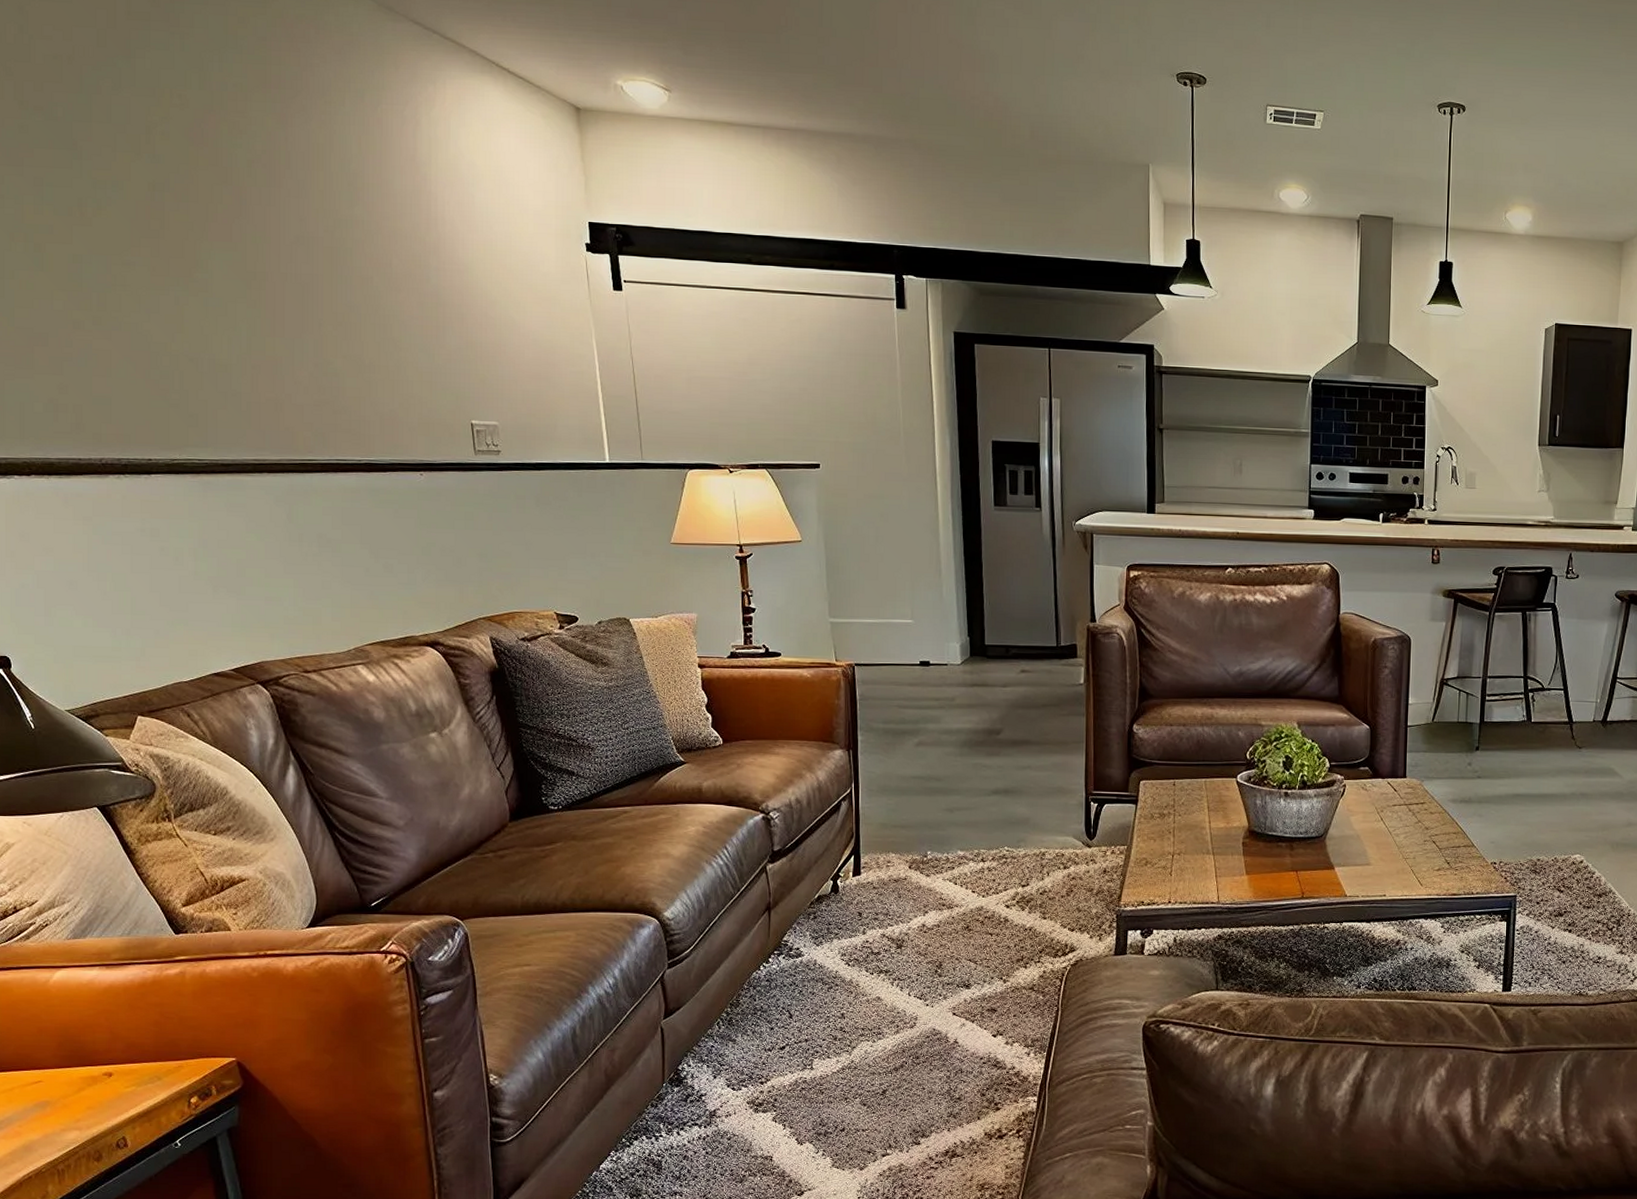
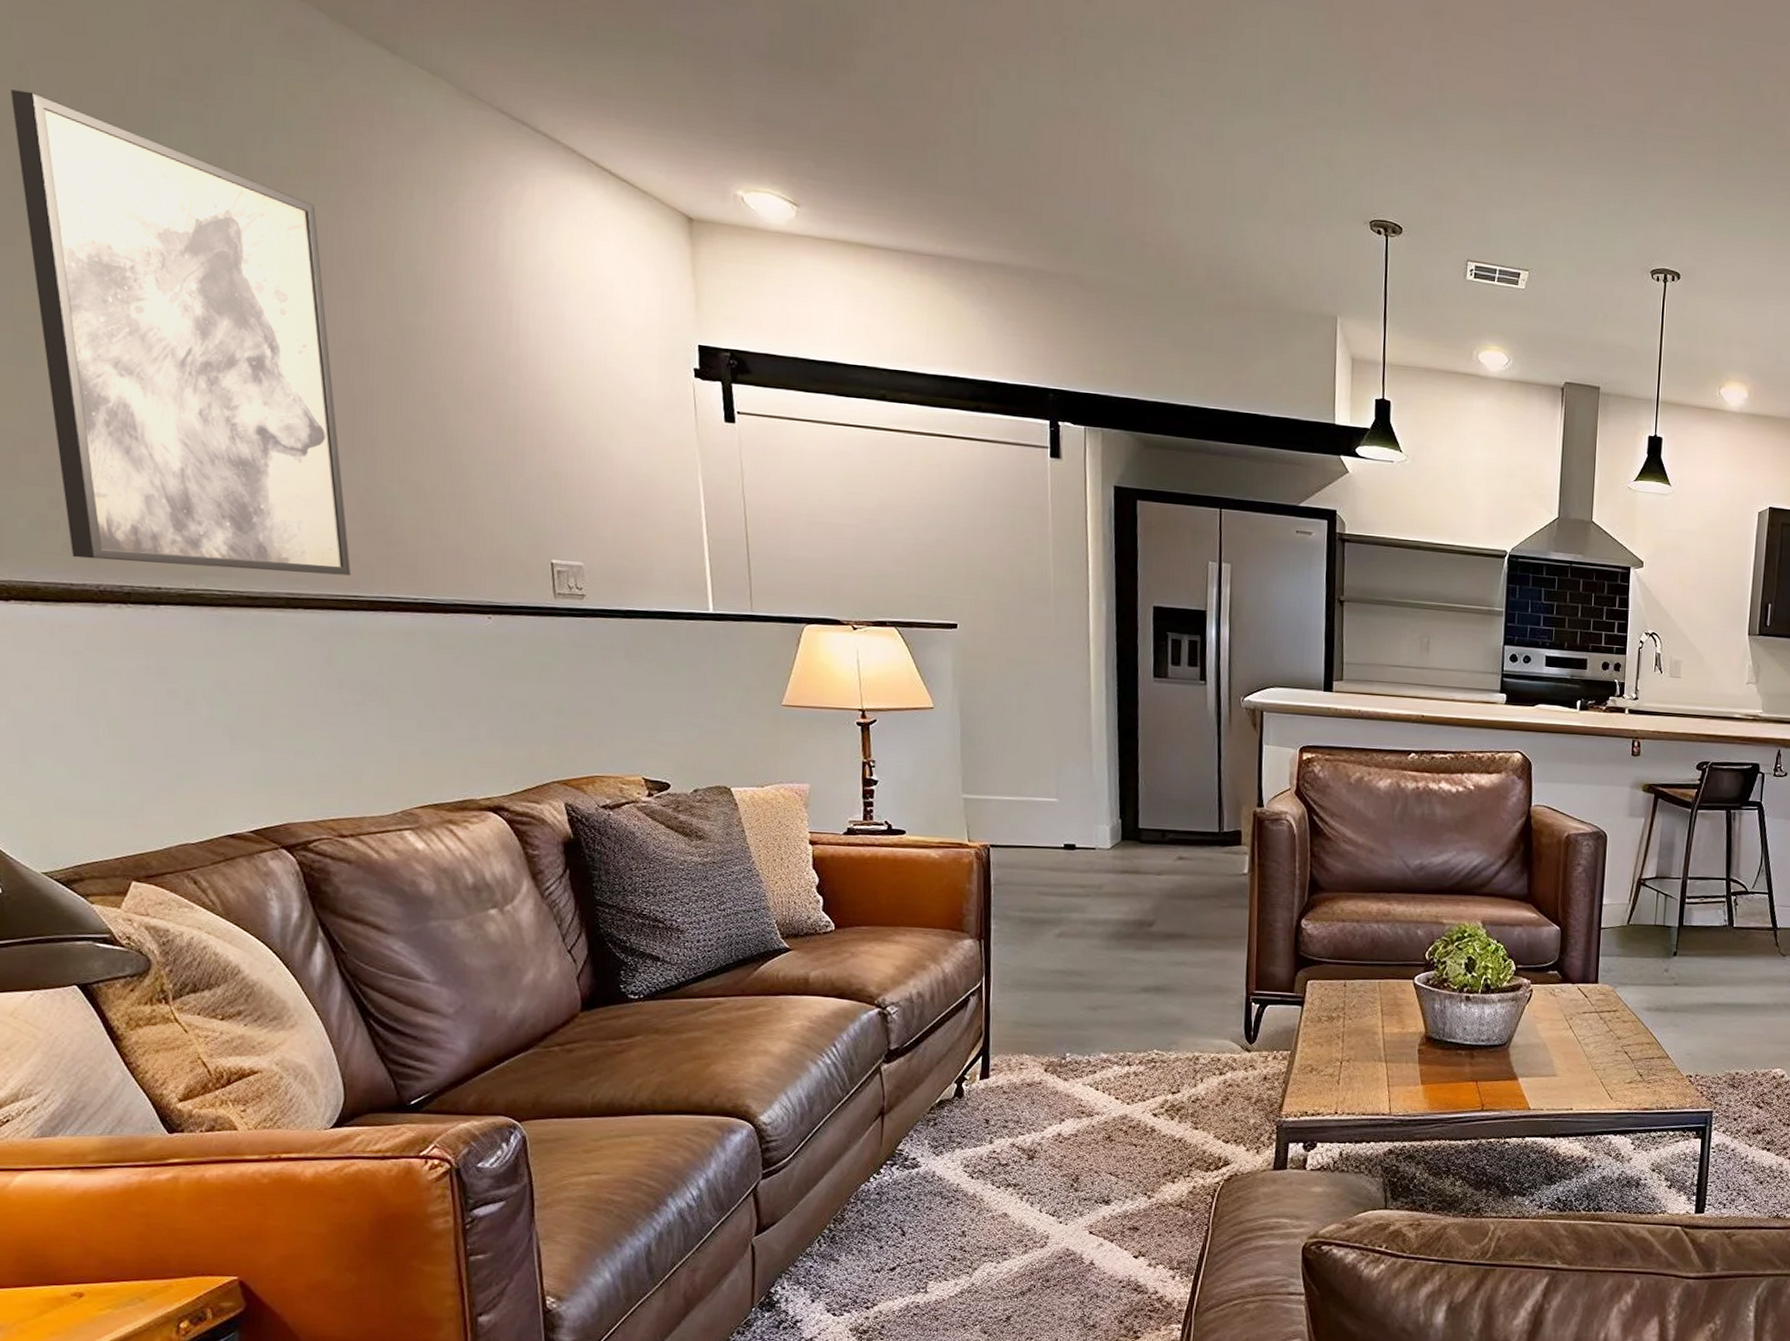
wall art: none [15,30,306,442] -> present [11,89,351,576]

